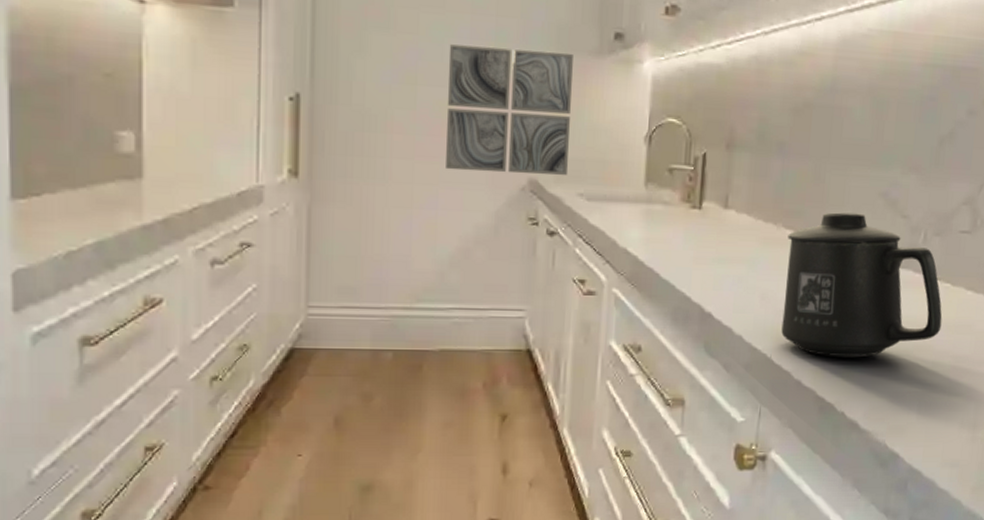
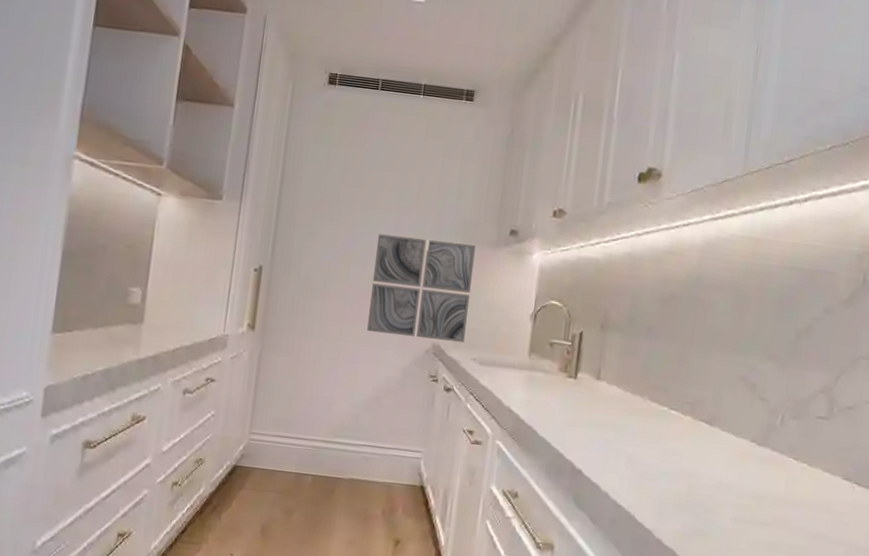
mug: present [781,212,943,358] -> none [644,390,799,524]

